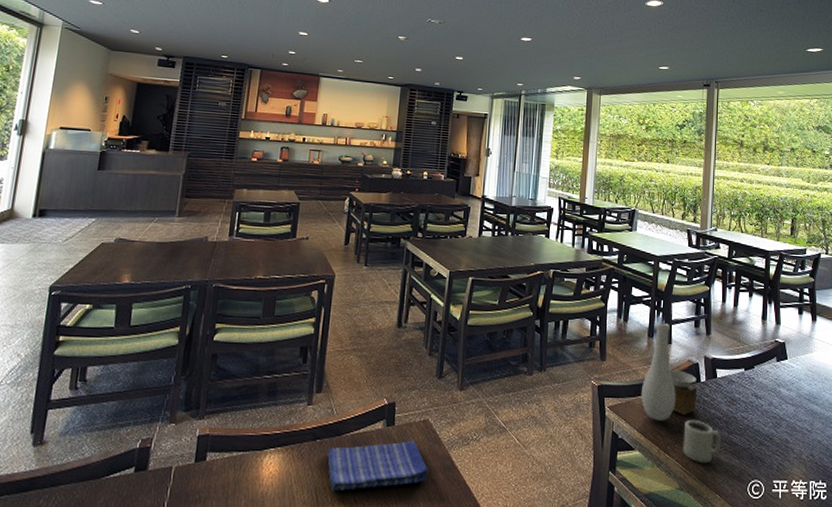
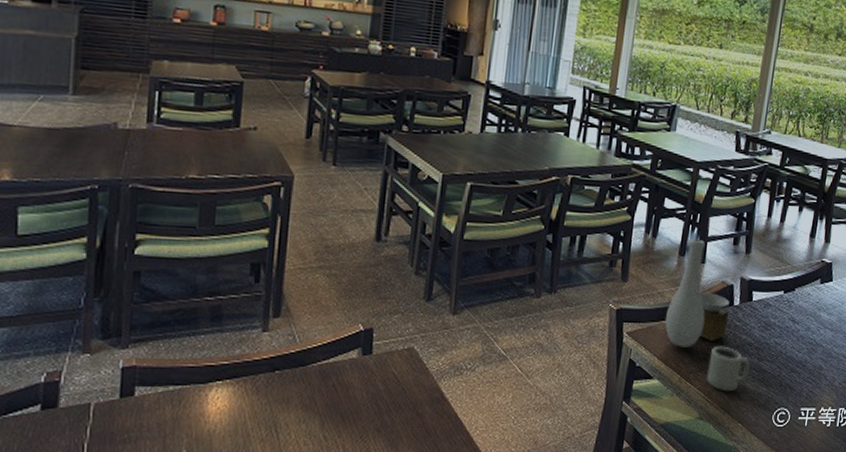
dish towel: present [327,441,429,492] -> none [288,371,414,428]

